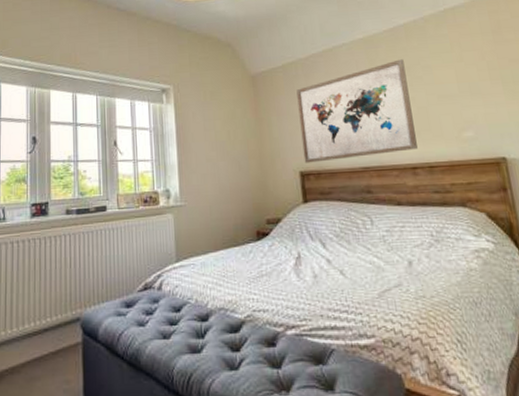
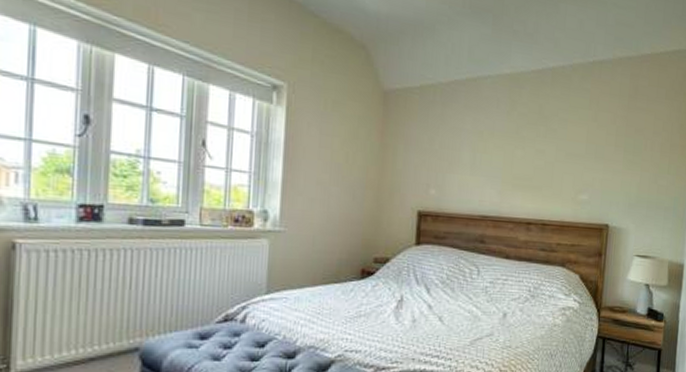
wall art: present [296,59,418,163] -> none [424,106,544,205]

